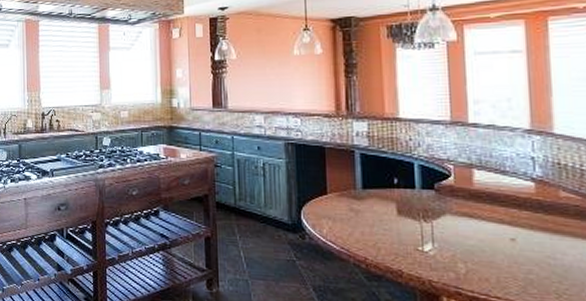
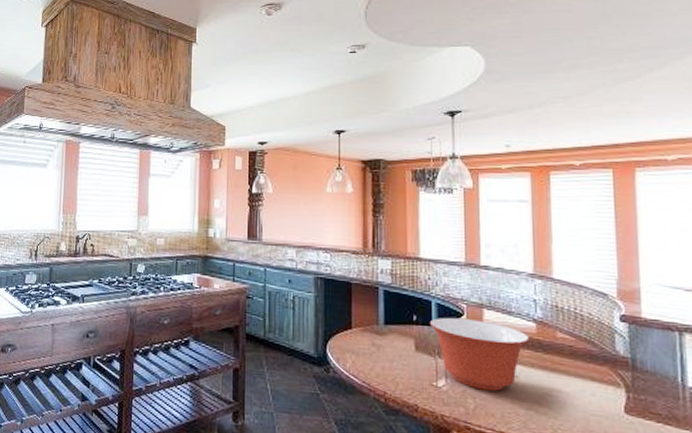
mixing bowl: none [412,179,528,255] -> present [429,317,530,391]

